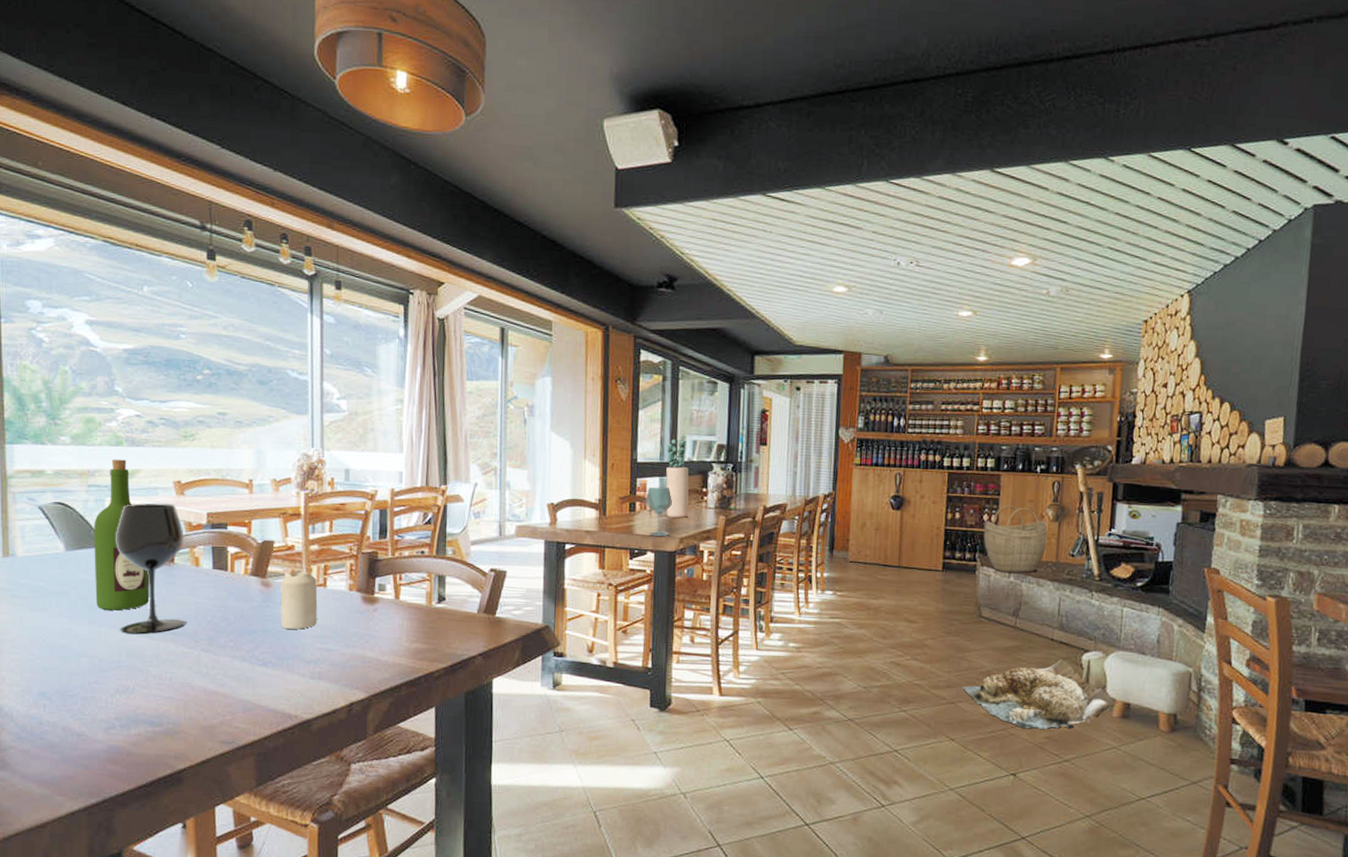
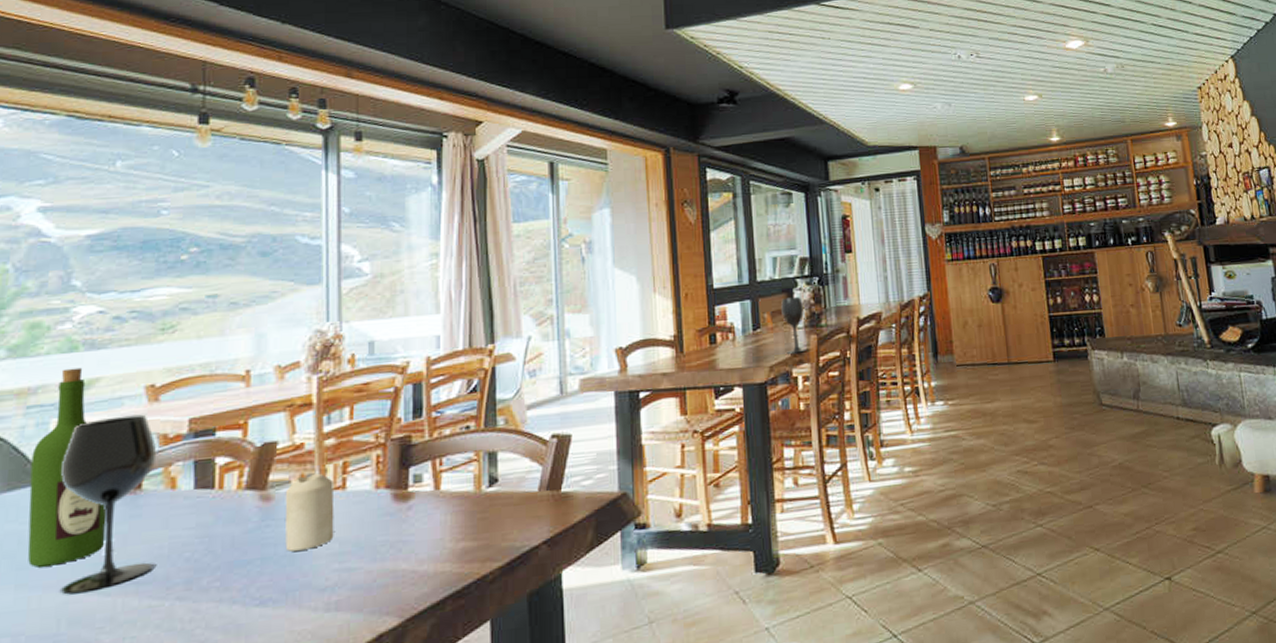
wine glass: present [645,487,672,537] -> none [726,312,758,369]
vase: present [666,434,689,519] -> none [745,251,776,346]
wine glass: none [696,479,717,530] -> present [781,296,808,354]
dog: present [962,659,1112,729] -> none [1097,438,1251,524]
woven basket: present [983,505,1048,573] -> none [1087,281,1153,354]

